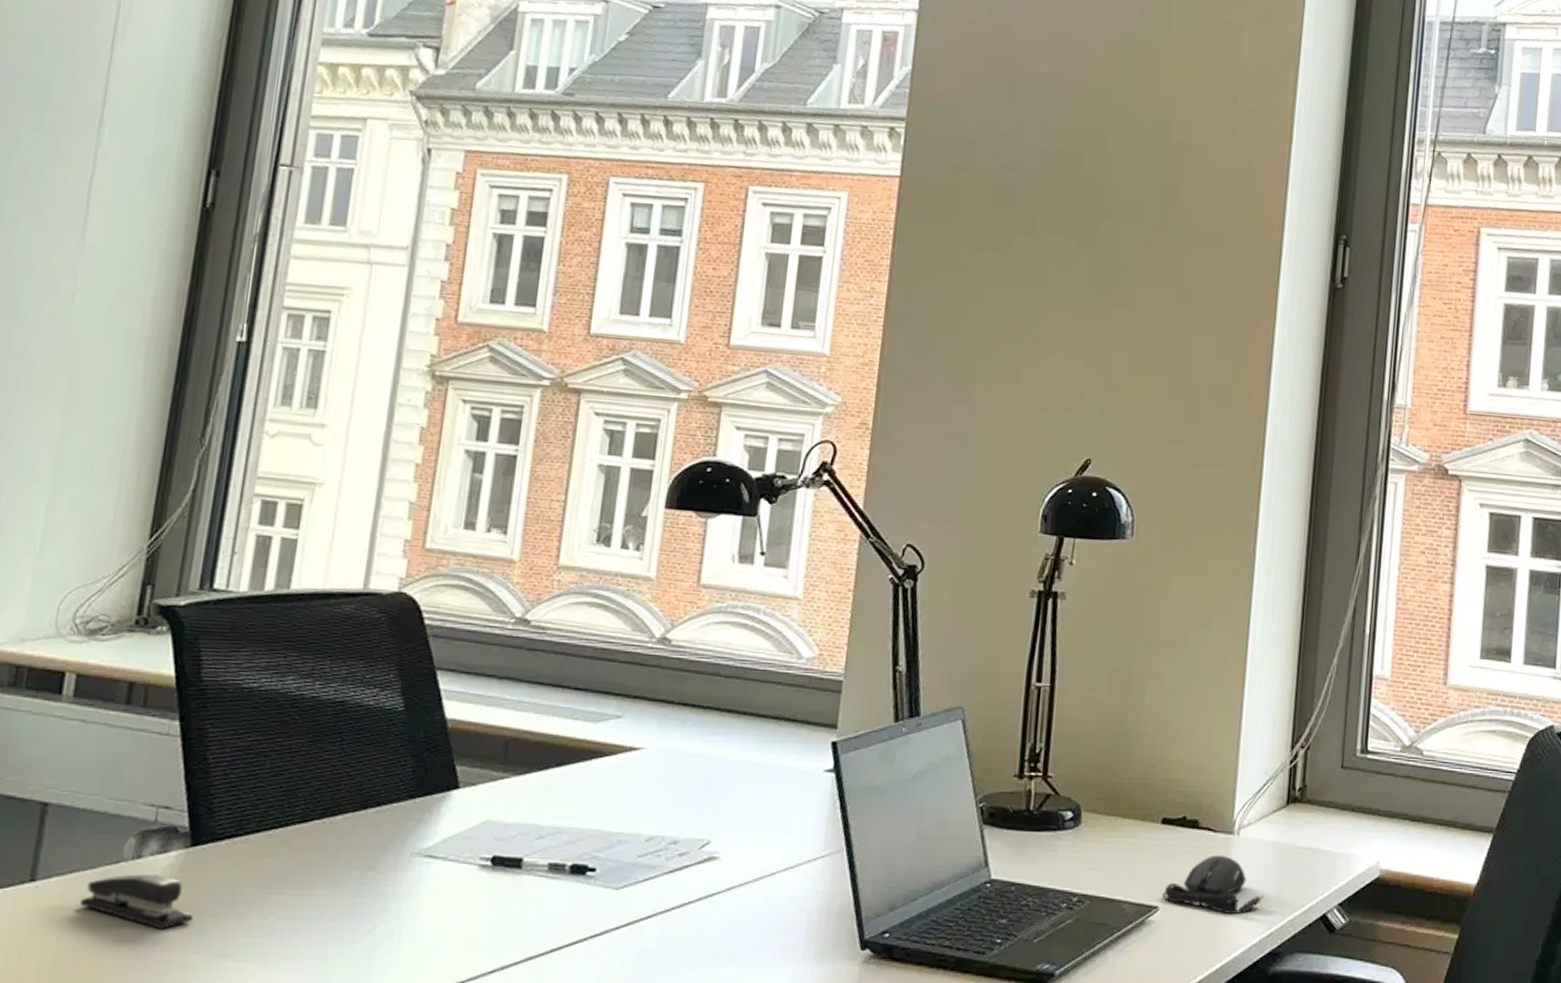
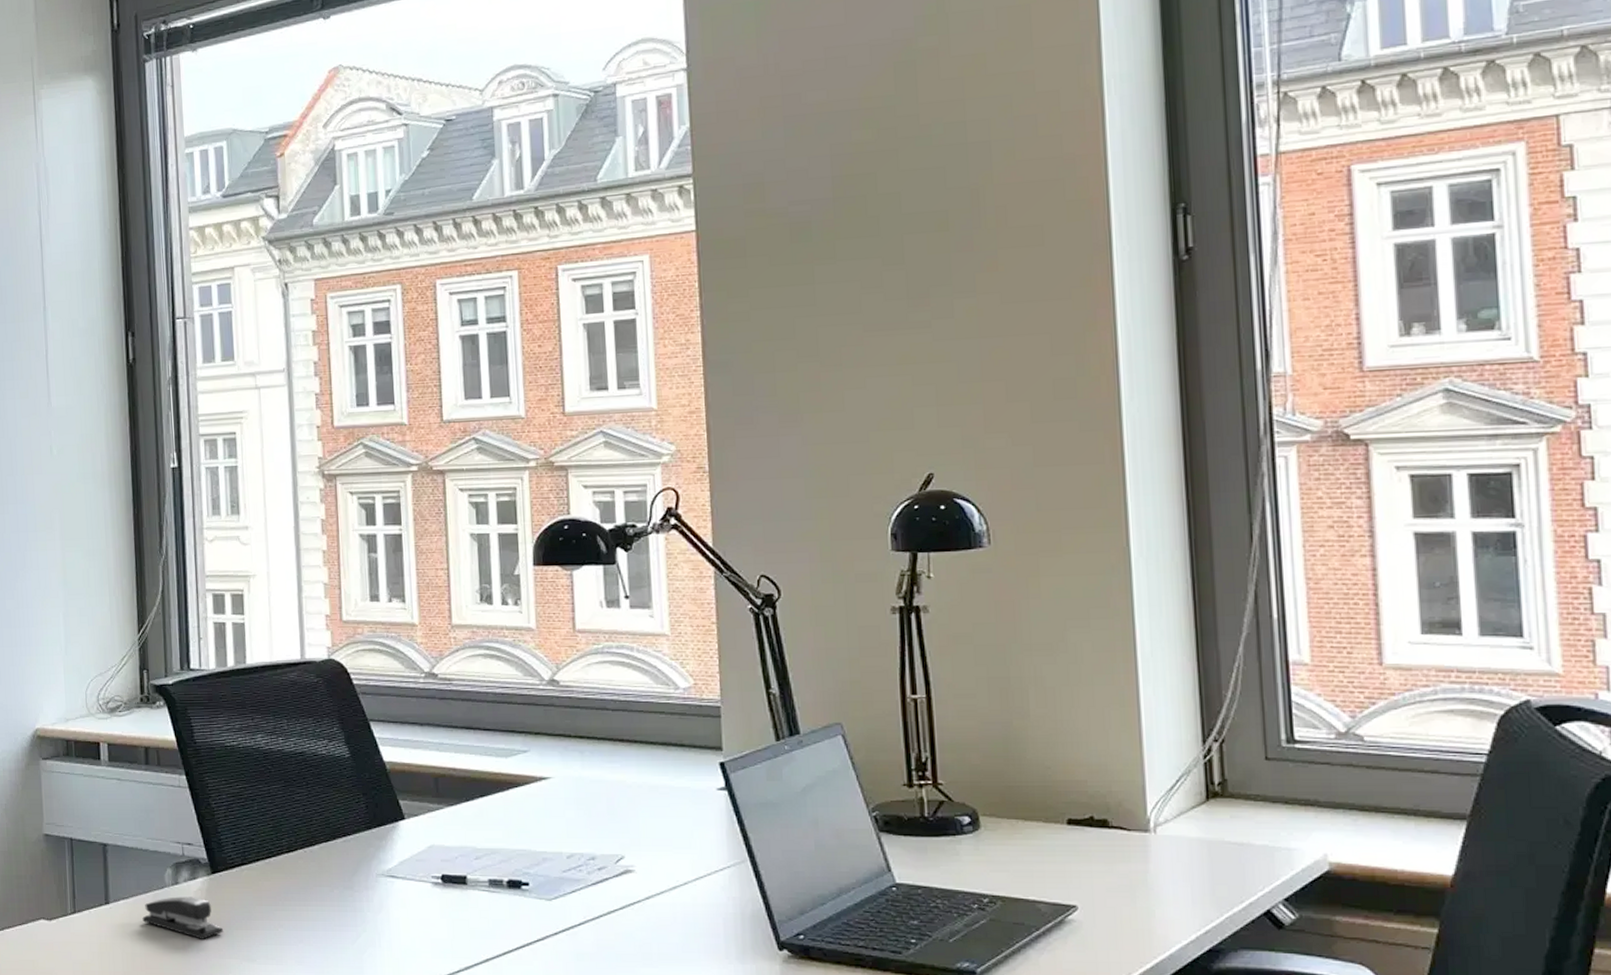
computer mouse: present [1162,854,1265,914] -> none [1079,853,1196,911]

